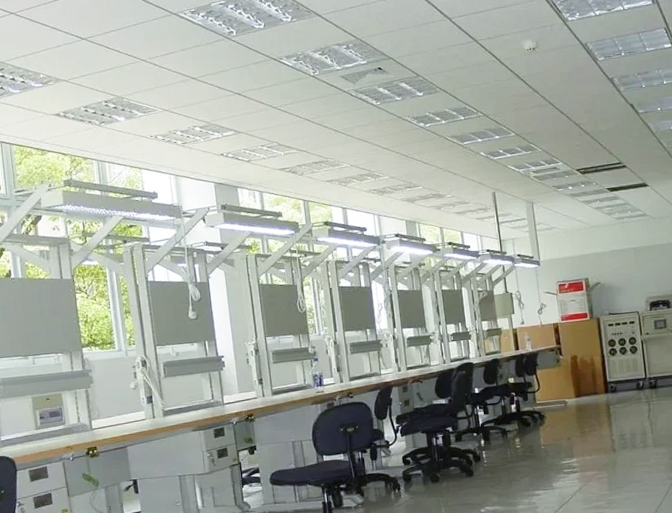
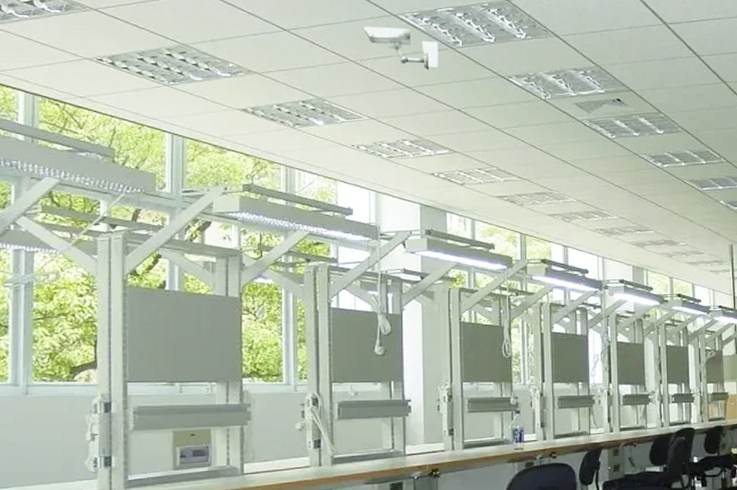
security camera: none [149,25,217,61] -> present [364,27,438,71]

